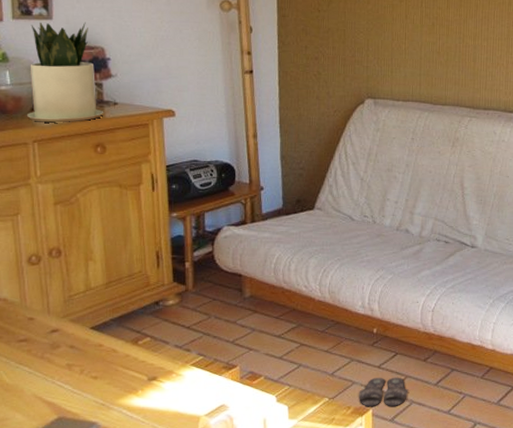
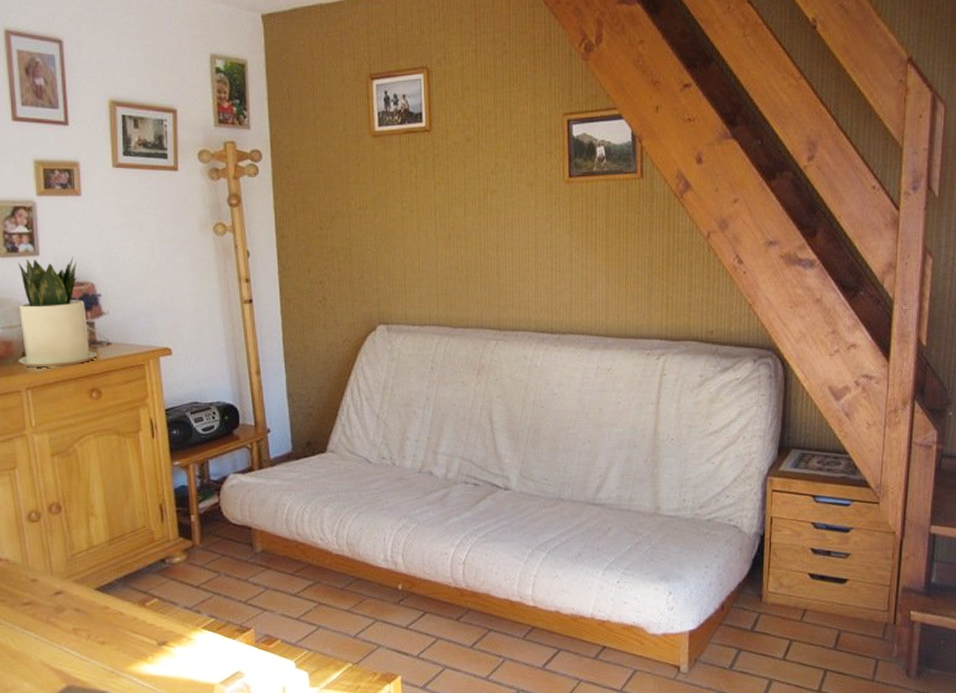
slippers: present [359,377,409,407] -> none [385,639,441,673]

